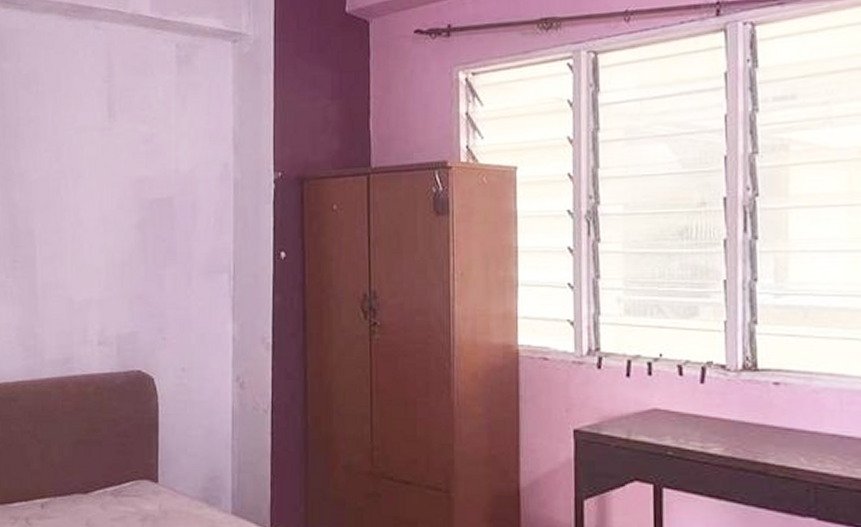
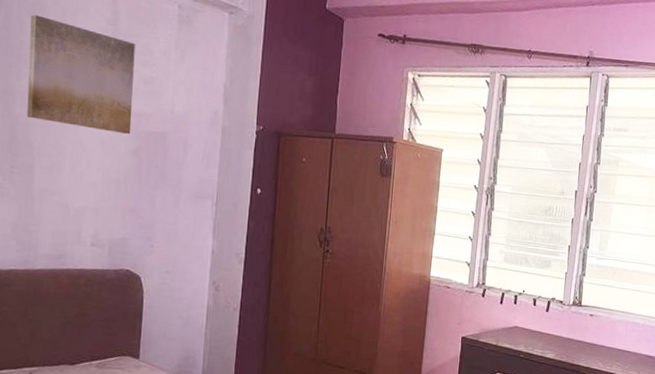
wall art: none [25,86,134,207] -> present [26,14,136,135]

